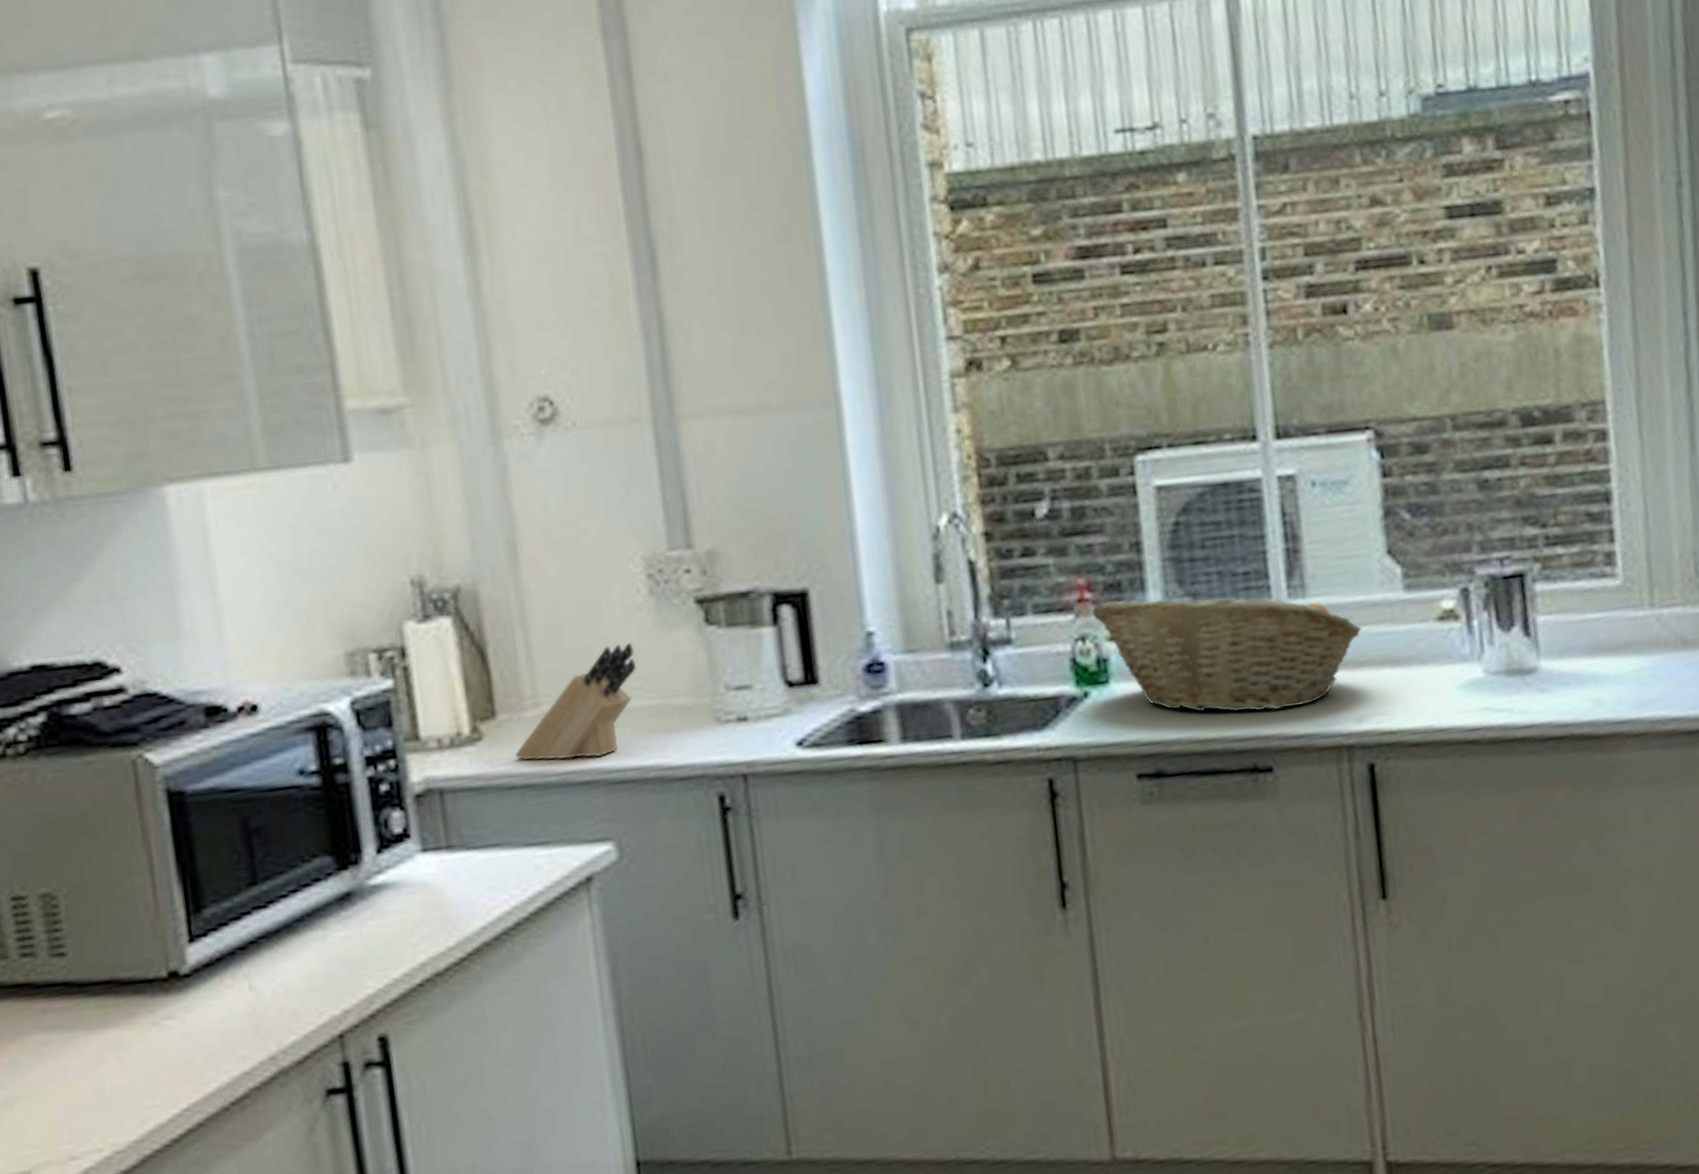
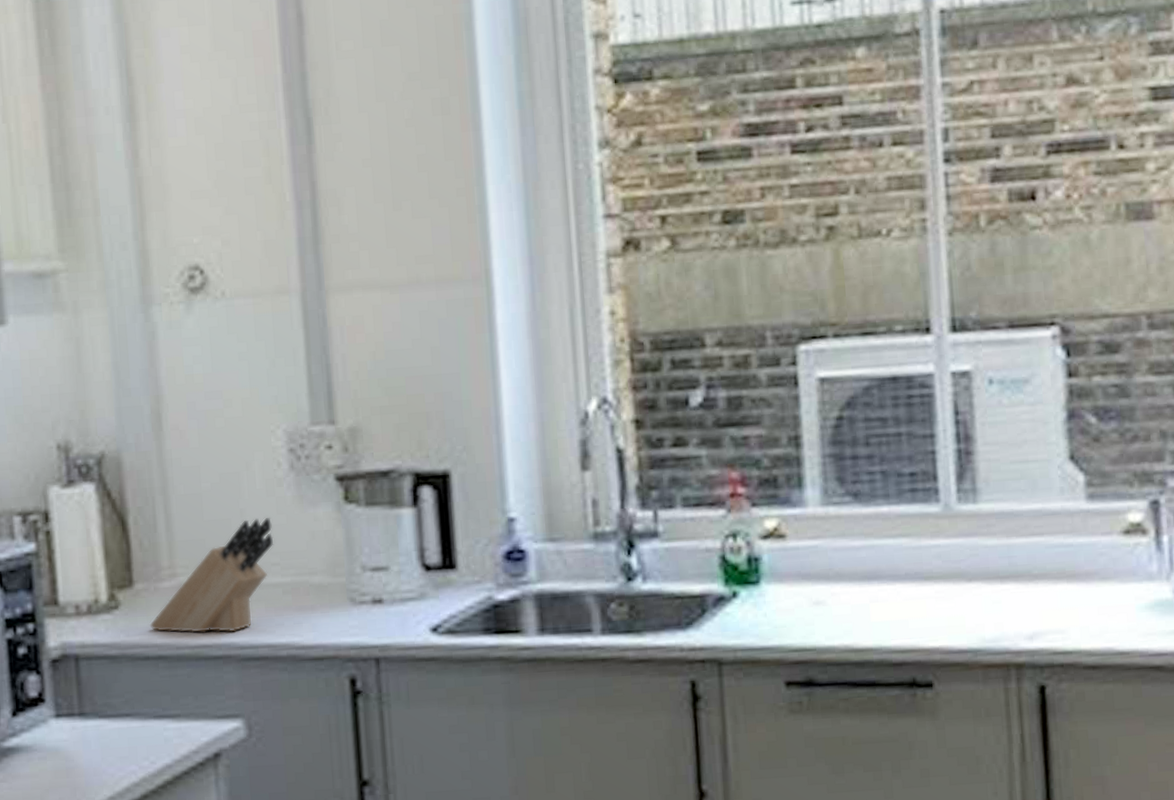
fruit basket: present [1091,595,1362,713] -> none [744,496,1038,622]

